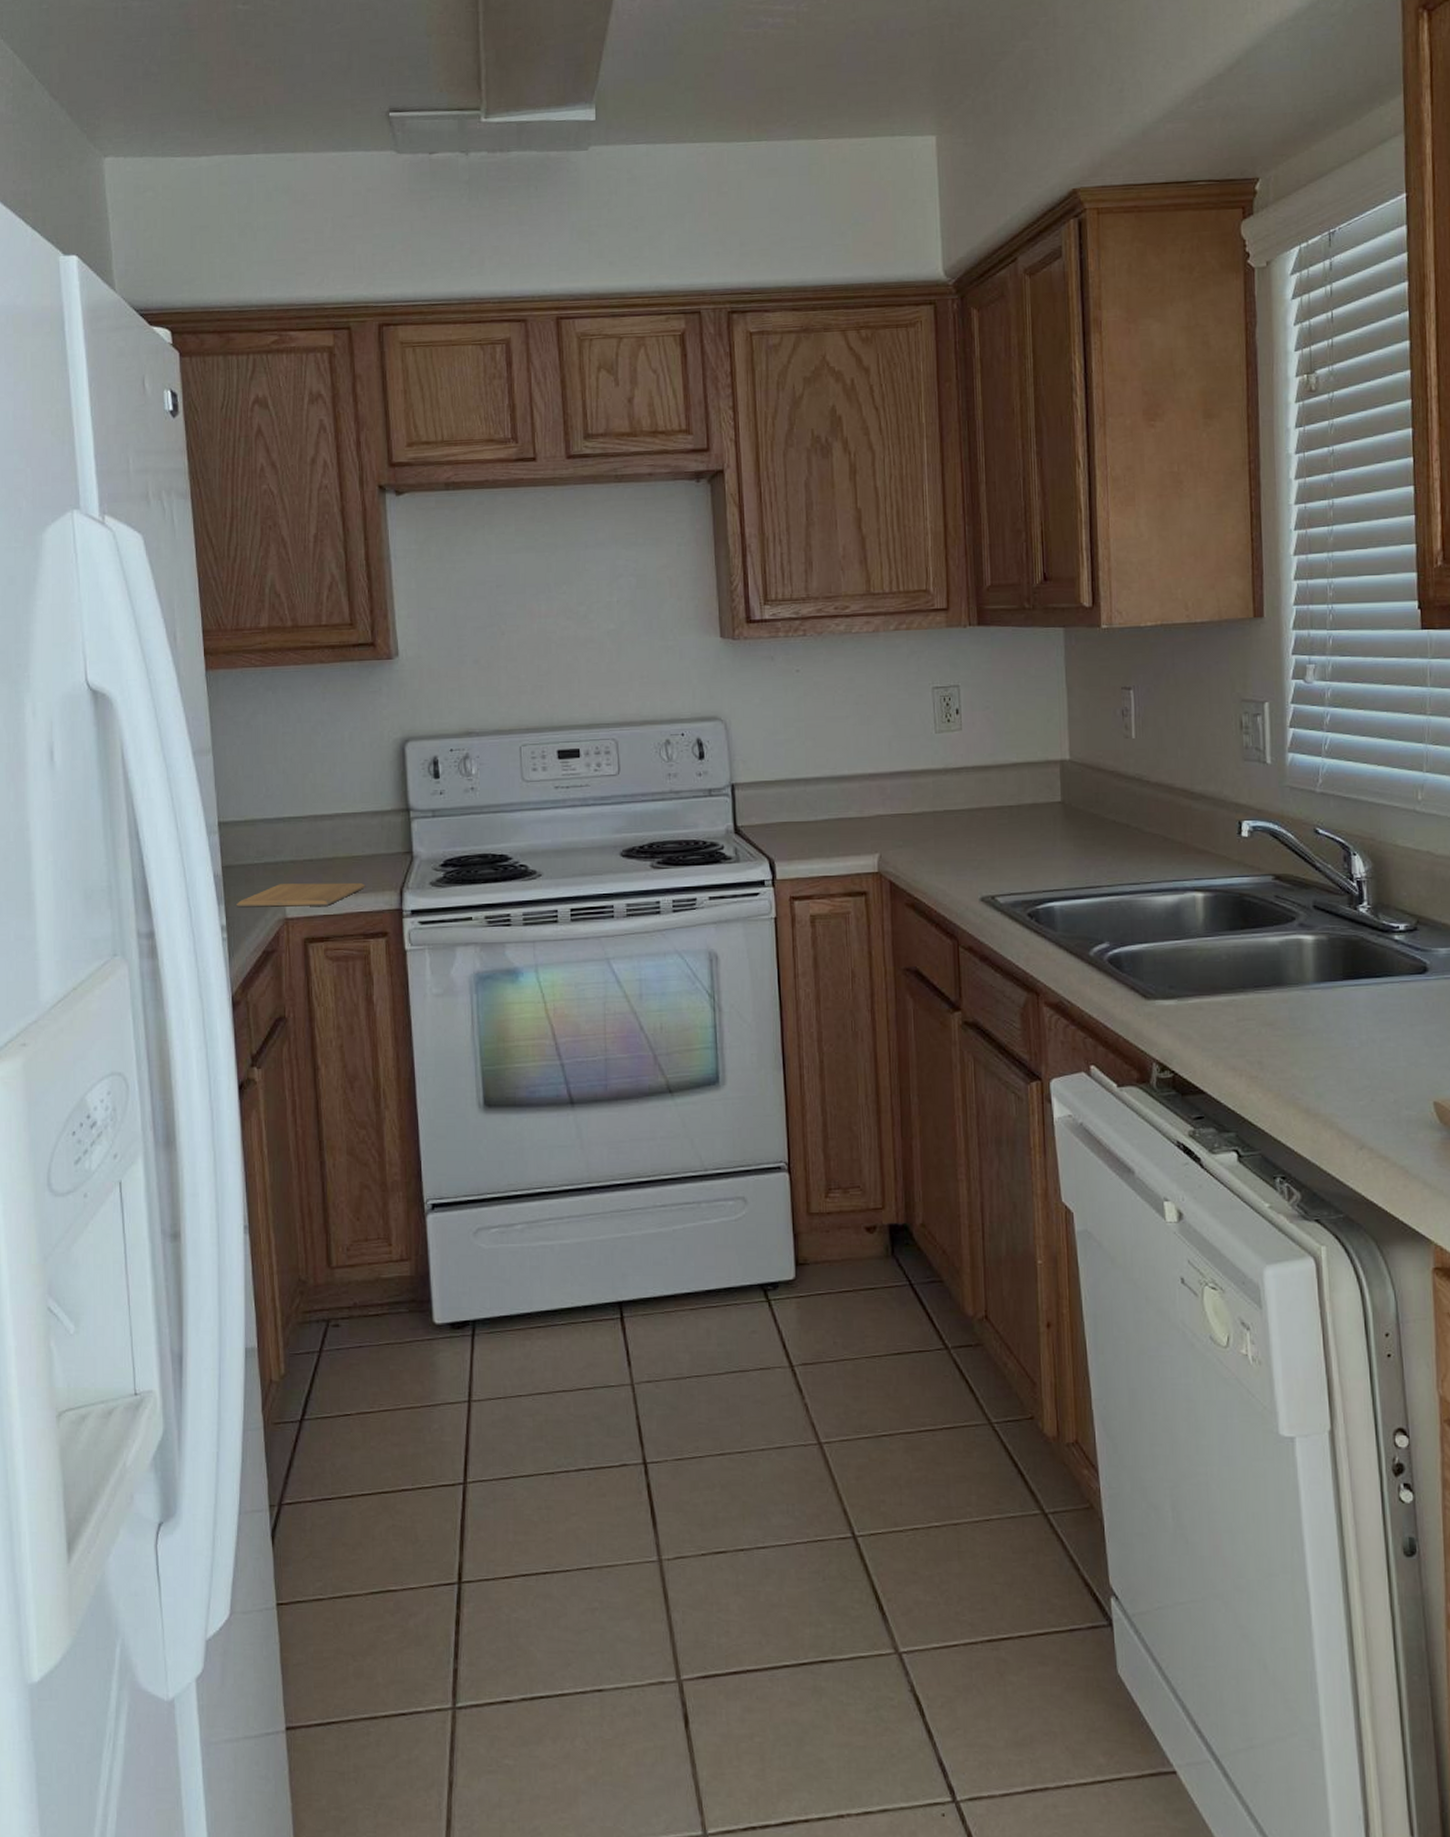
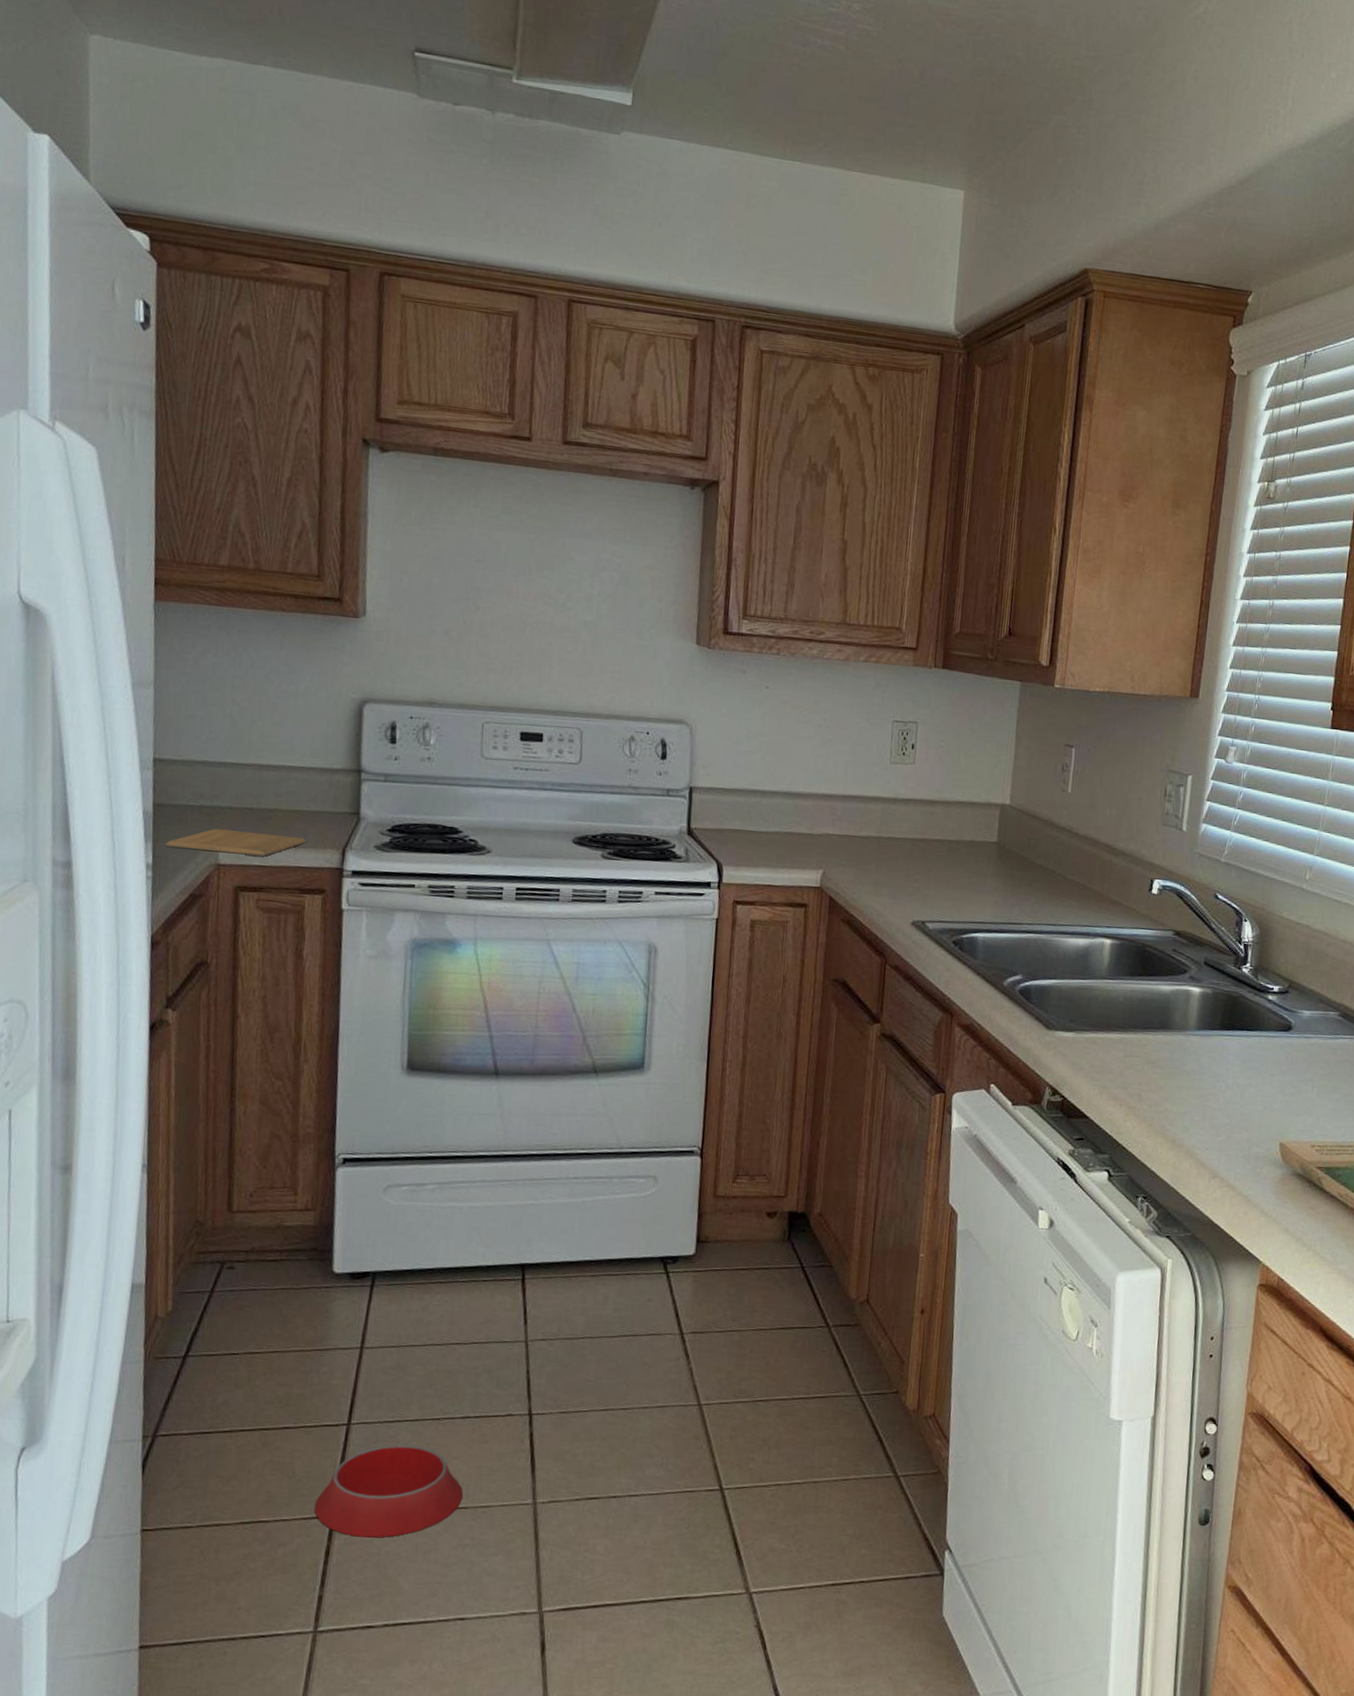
pet bowl: none [441,1502,587,1604] -> present [315,1444,463,1538]

